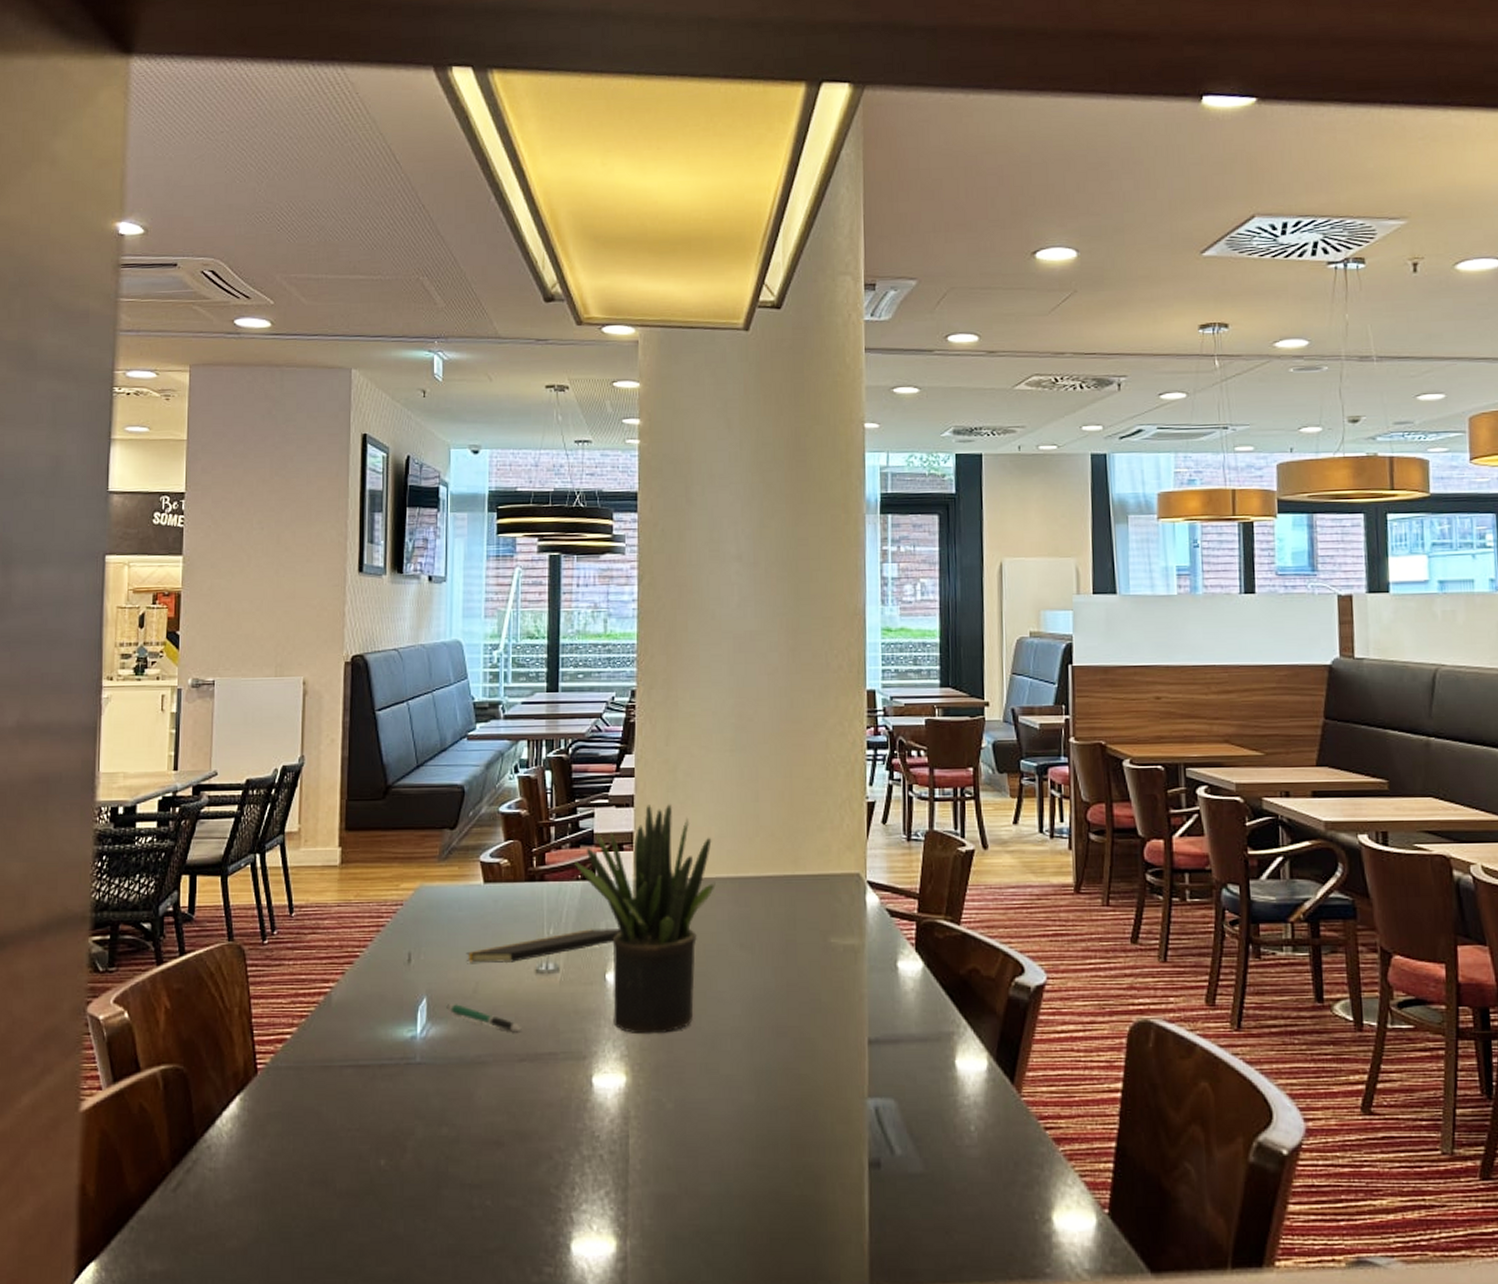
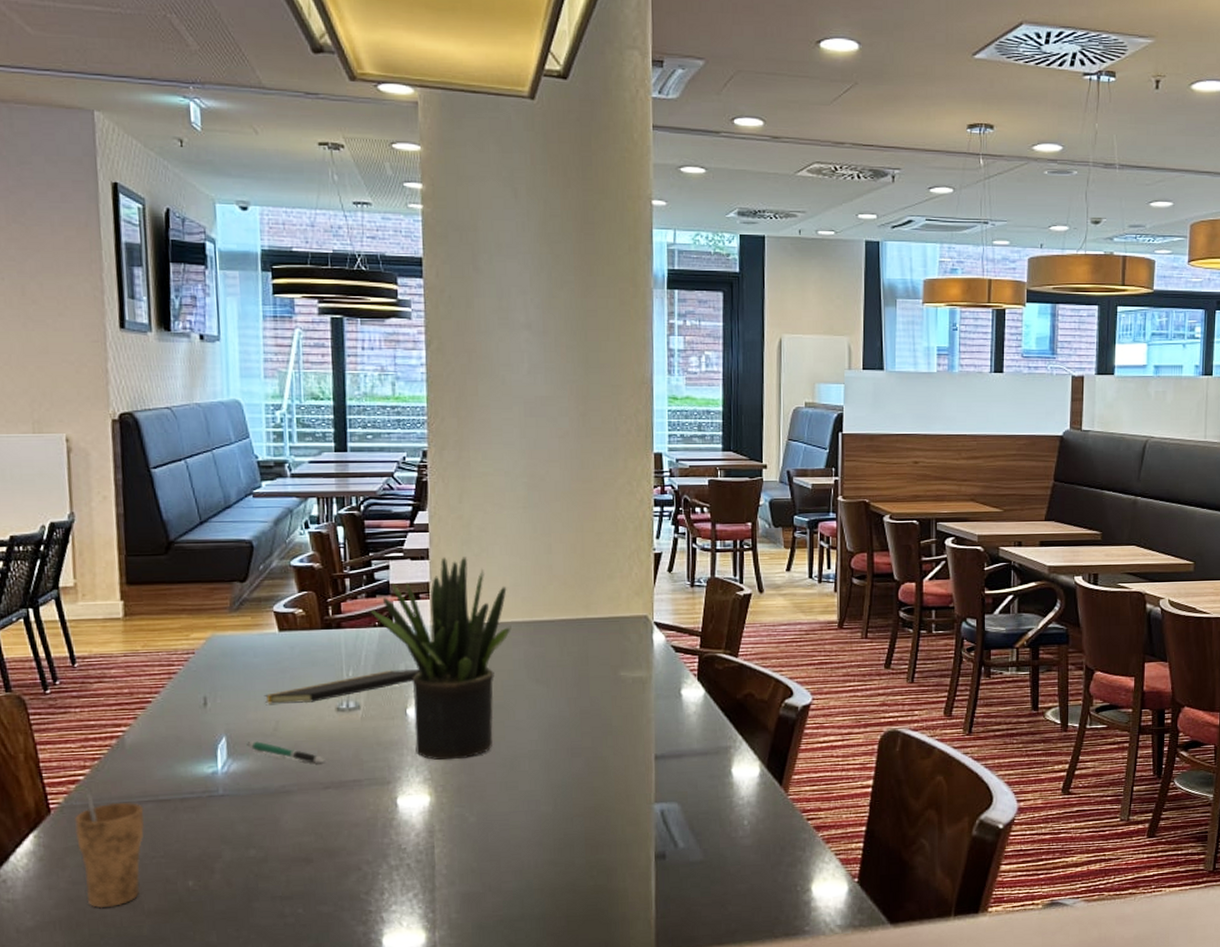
cup: none [278,1047,344,1185] -> present [75,786,145,909]

